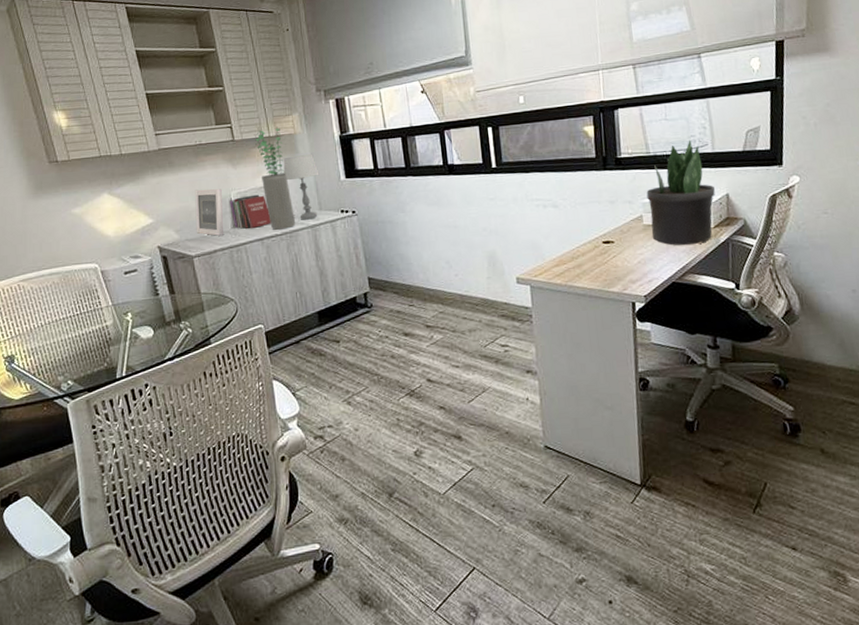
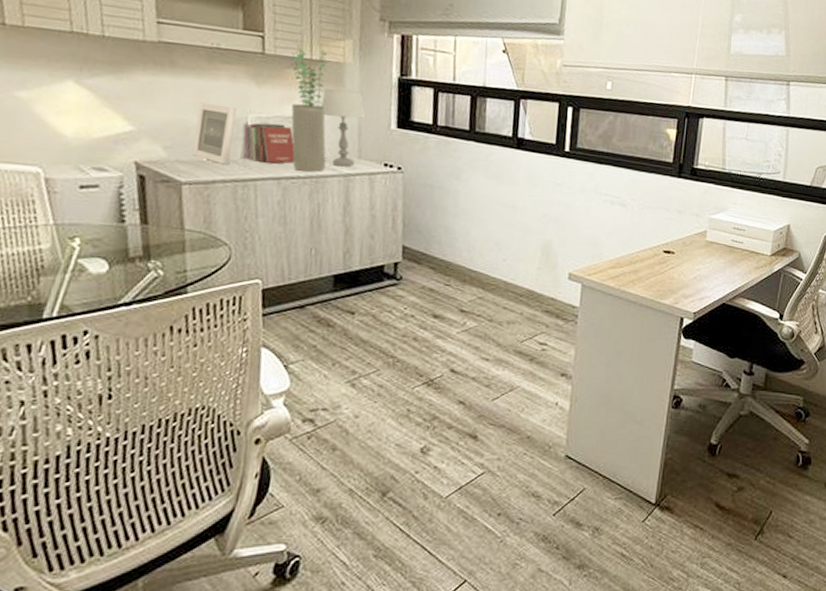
planter: present [646,139,715,246] -> none [712,164,778,270]

